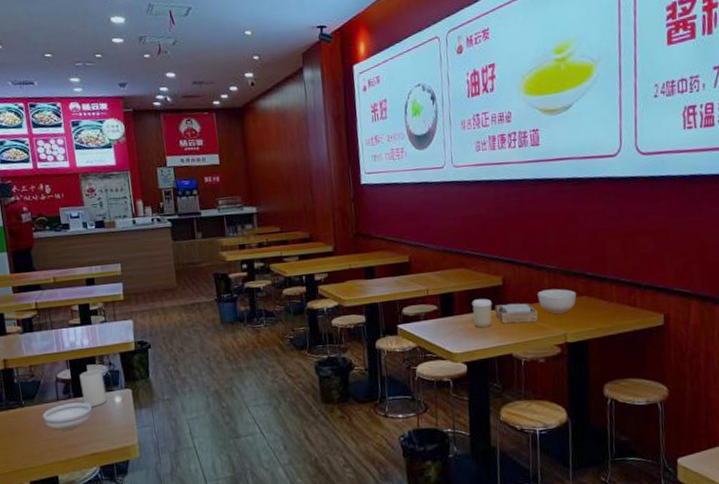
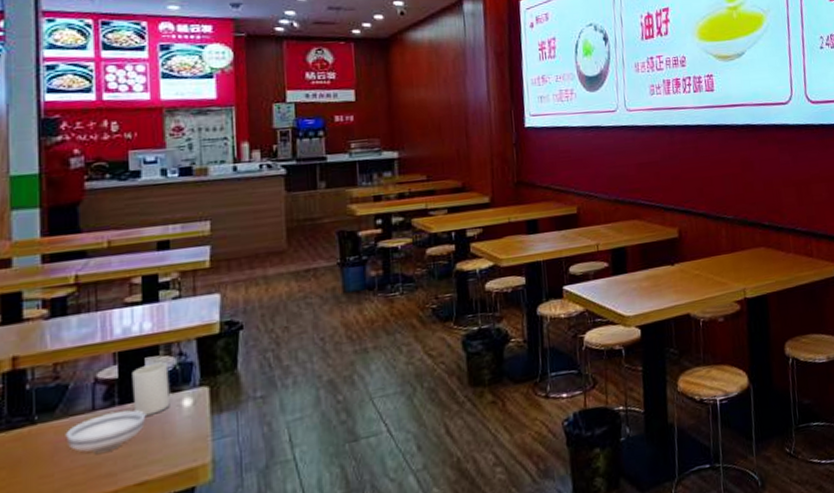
cup: present [472,299,492,328] -> none [646,253,668,286]
napkin holder: present [495,303,538,324] -> none [671,256,716,281]
bowl: present [537,288,577,315] -> none [715,240,755,268]

